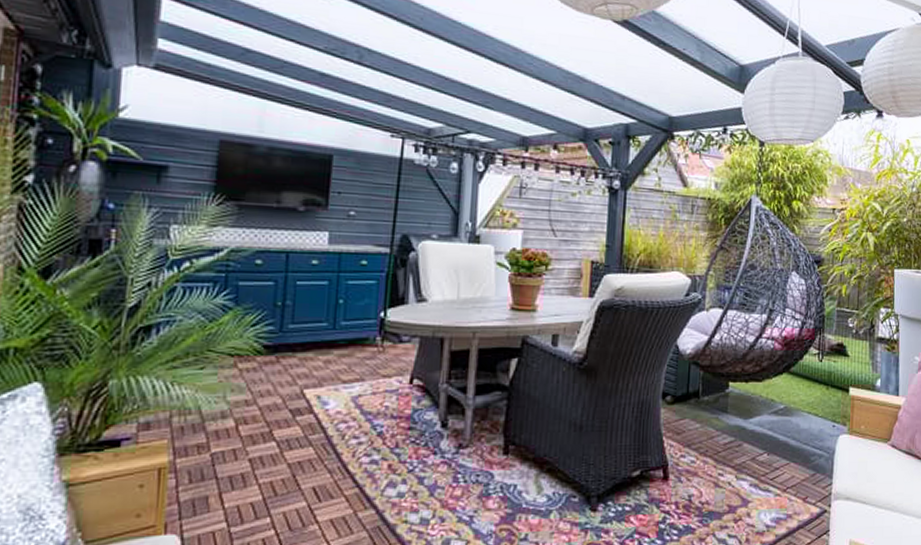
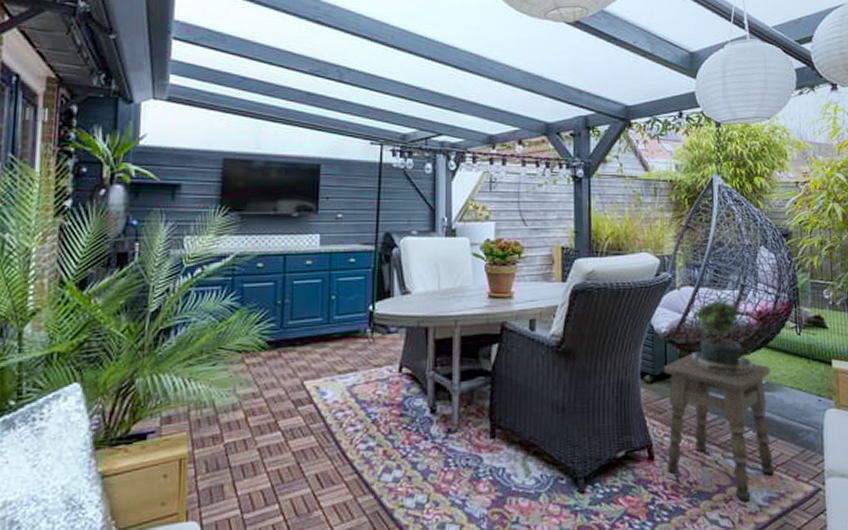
side table: none [680,375,791,523] -> present [664,353,775,502]
potted plant: none [698,323,775,400] -> present [676,299,754,376]

